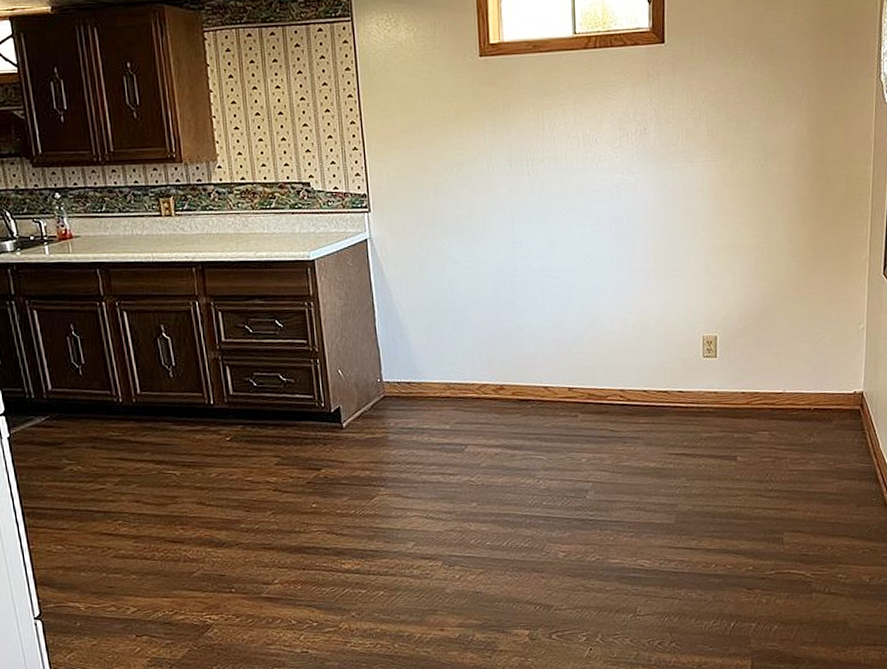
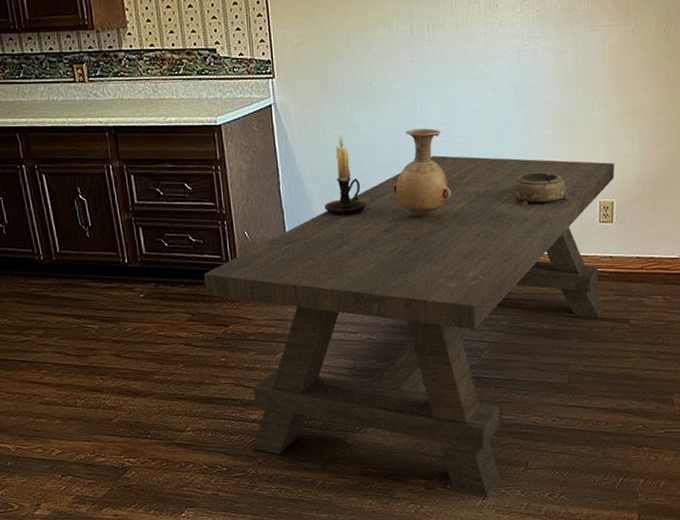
dining table: none [295,290,717,649] -> present [204,155,614,499]
candle holder: none [422,269,466,353] -> present [325,134,366,216]
vase: none [493,263,554,353] -> present [393,128,452,217]
decorative bowl: none [615,307,672,341] -> present [512,172,569,206]

